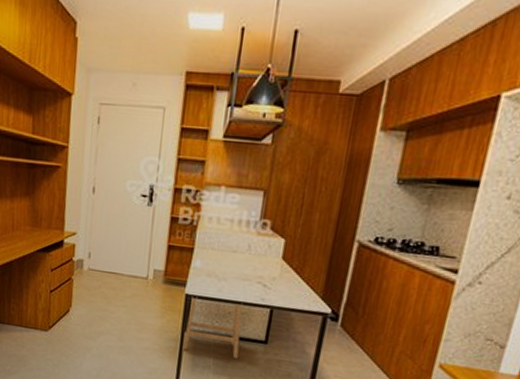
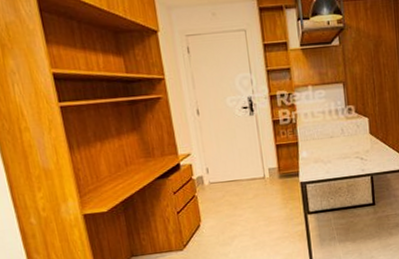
stool: present [182,296,243,360] -> none [306,177,355,230]

